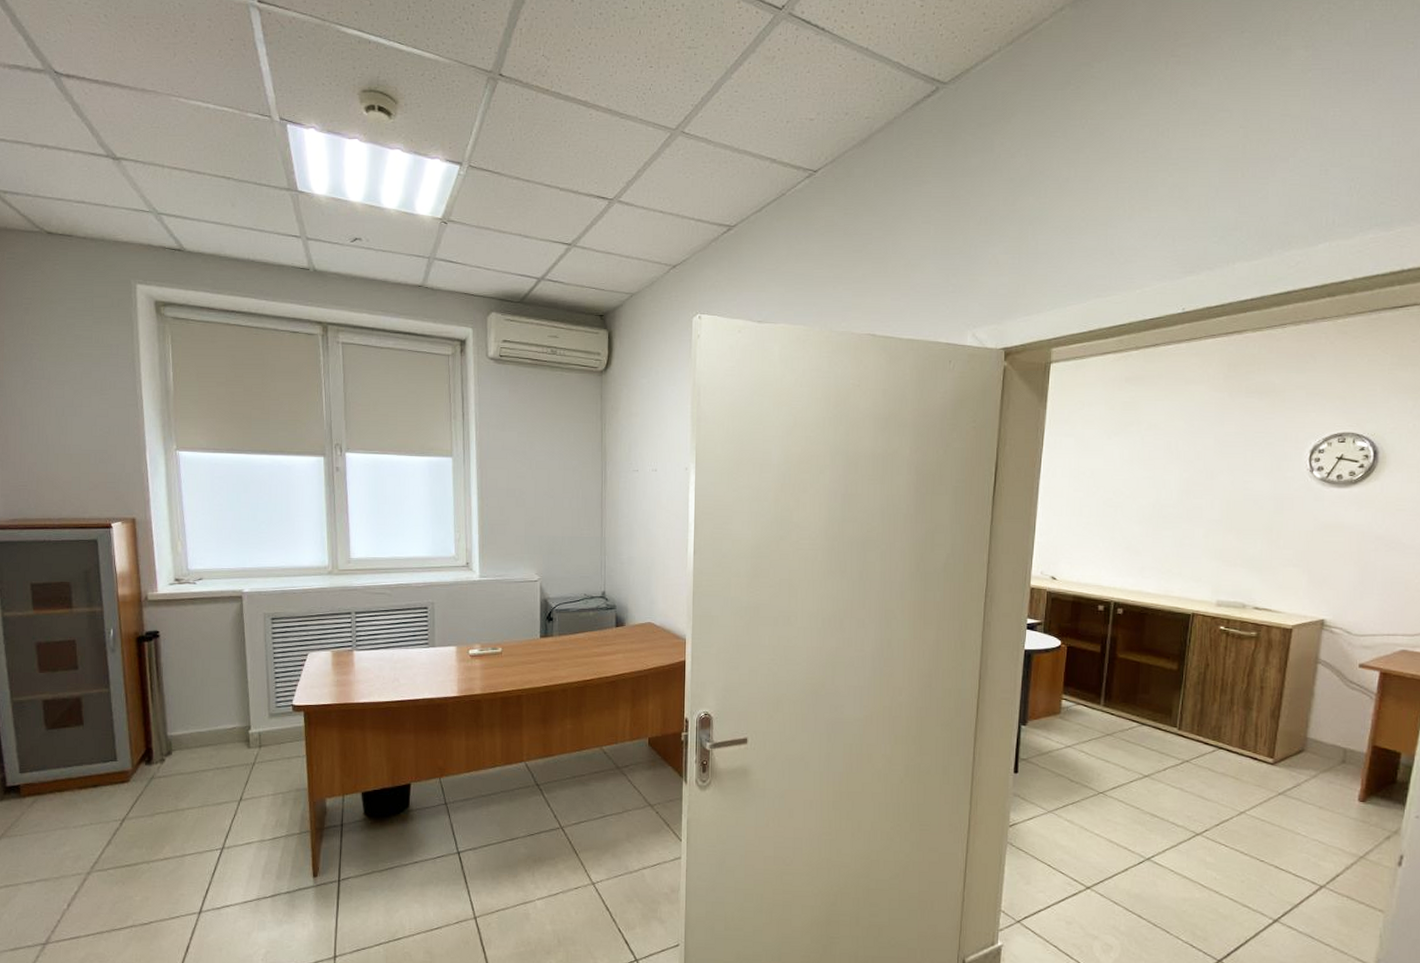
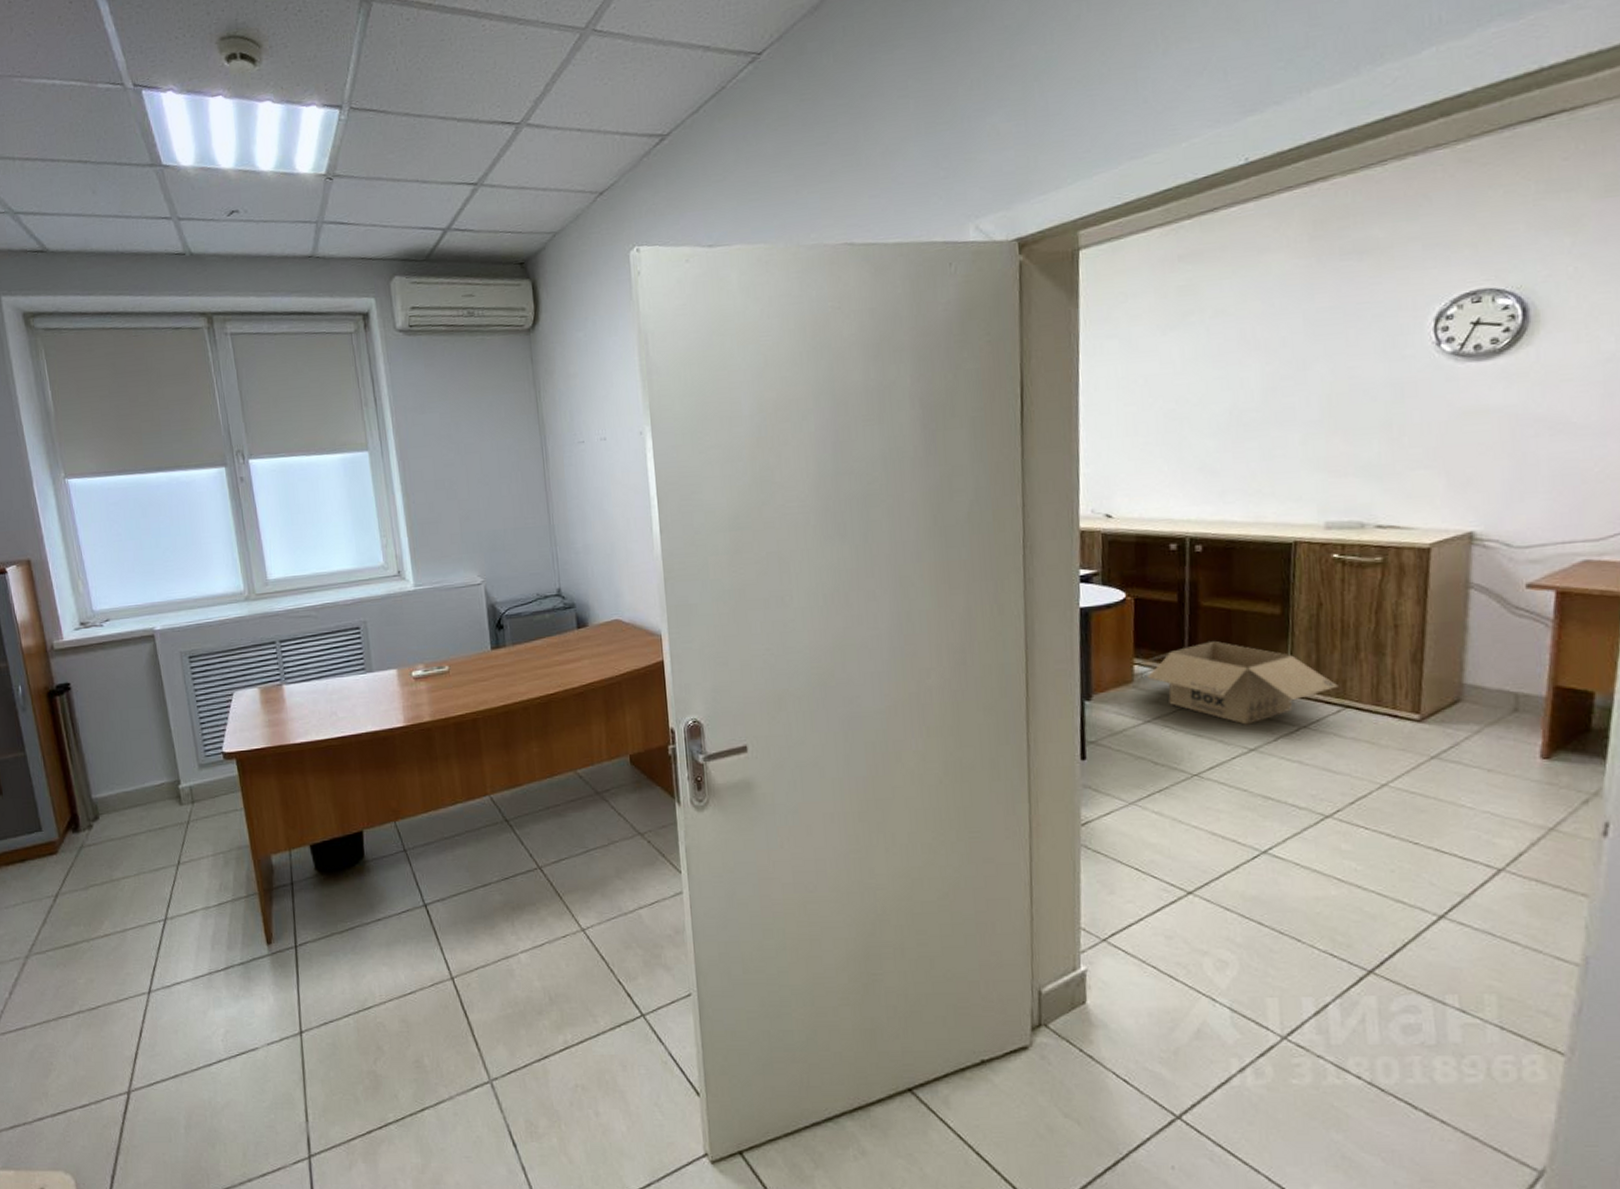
cardboard box: none [1064,687,1215,756] -> present [1137,641,1338,725]

